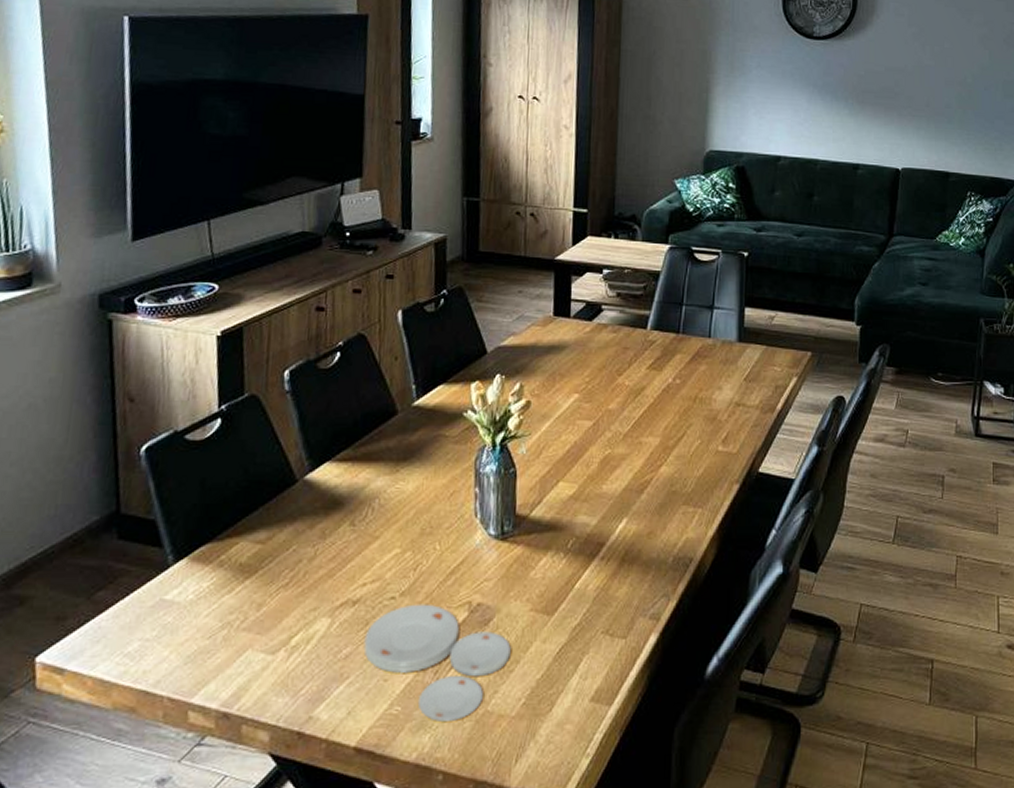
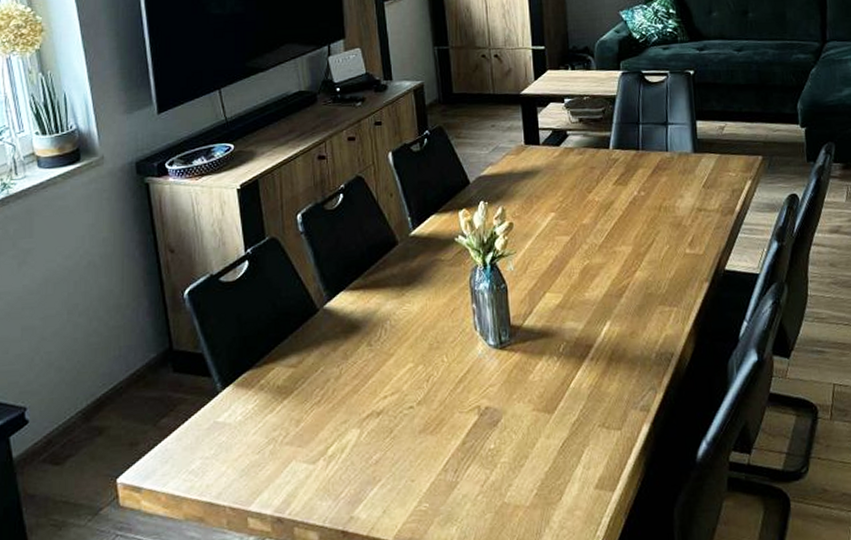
plate: present [363,604,511,723] -> none [390,410,519,515]

